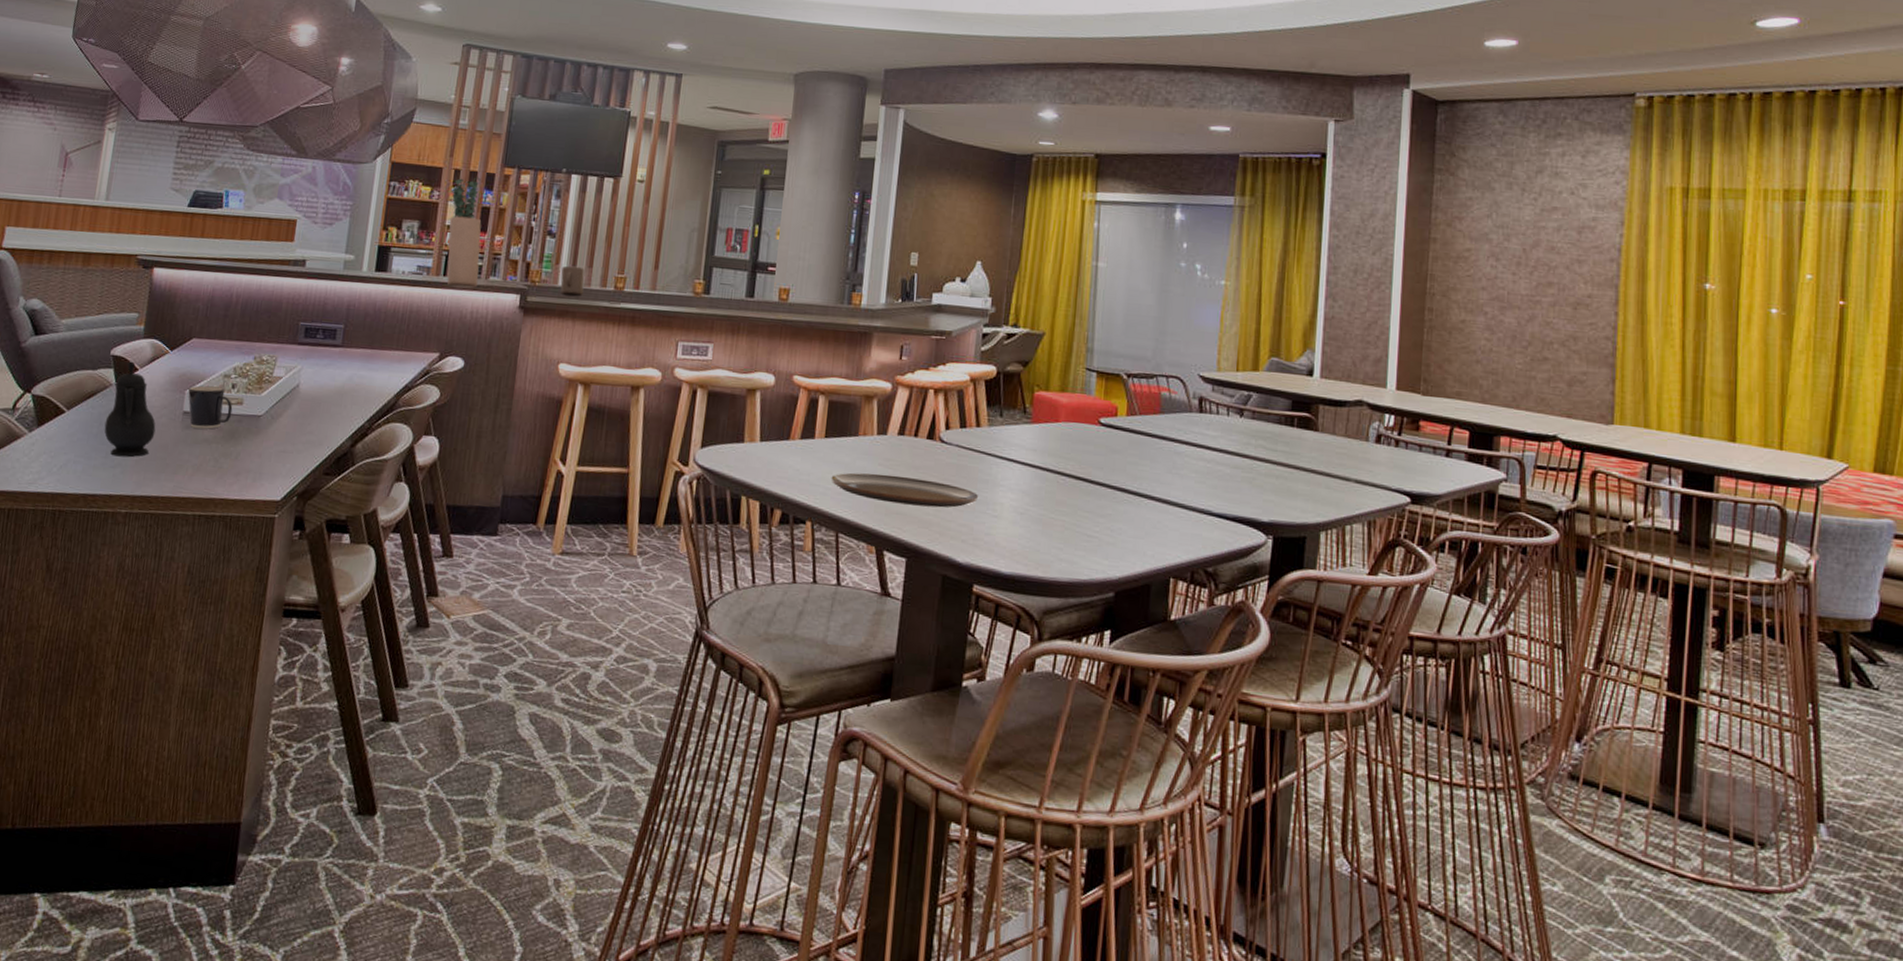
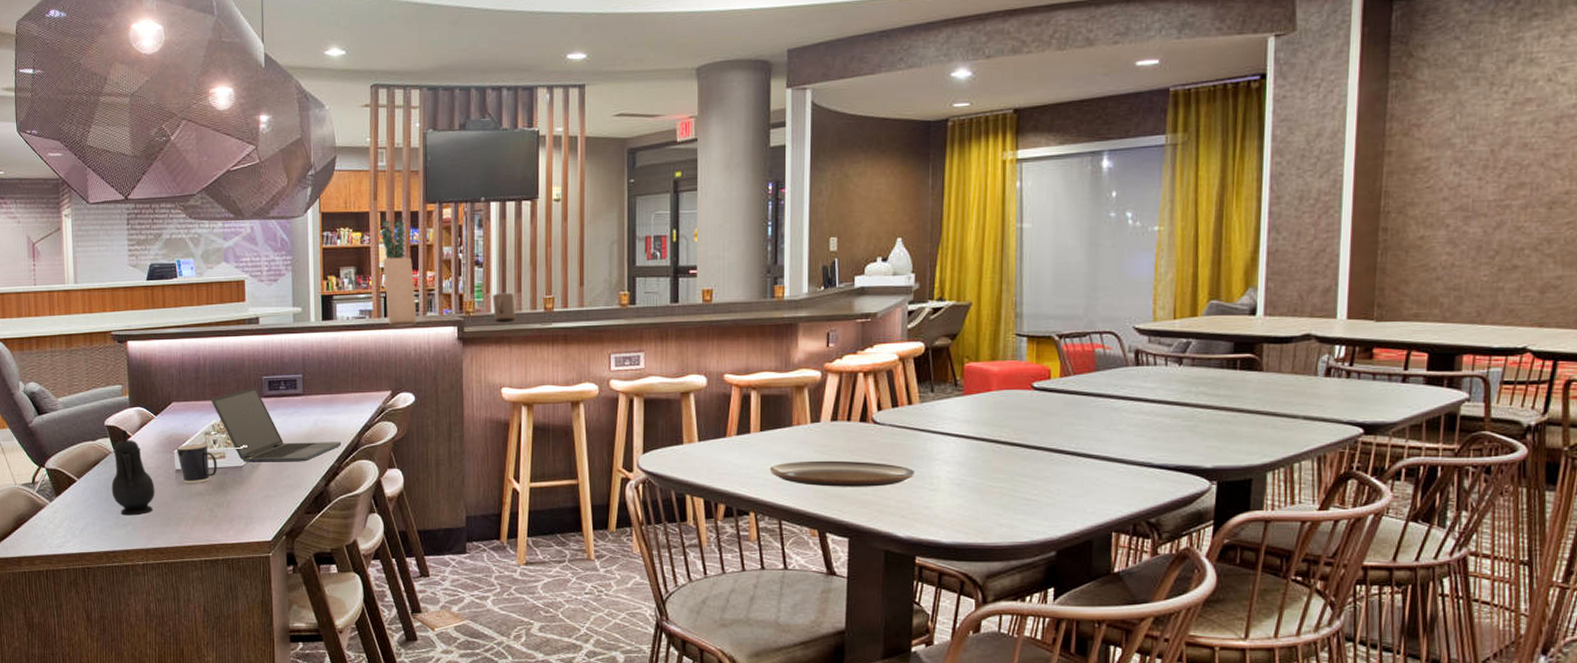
laptop: none [237,332,377,417] -> present [211,387,342,462]

